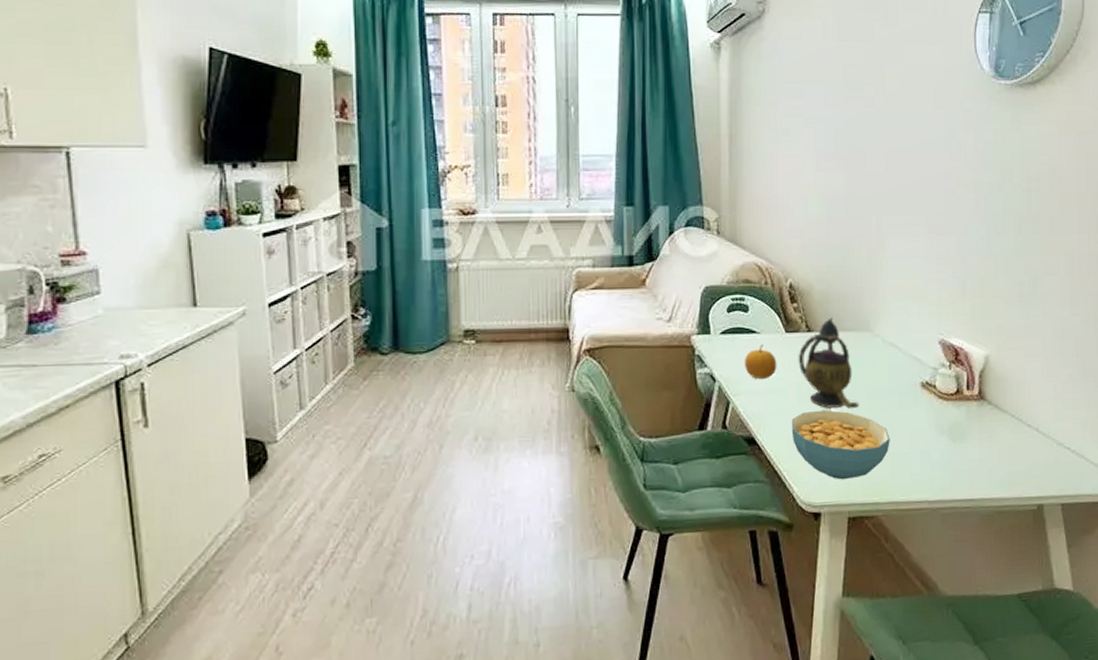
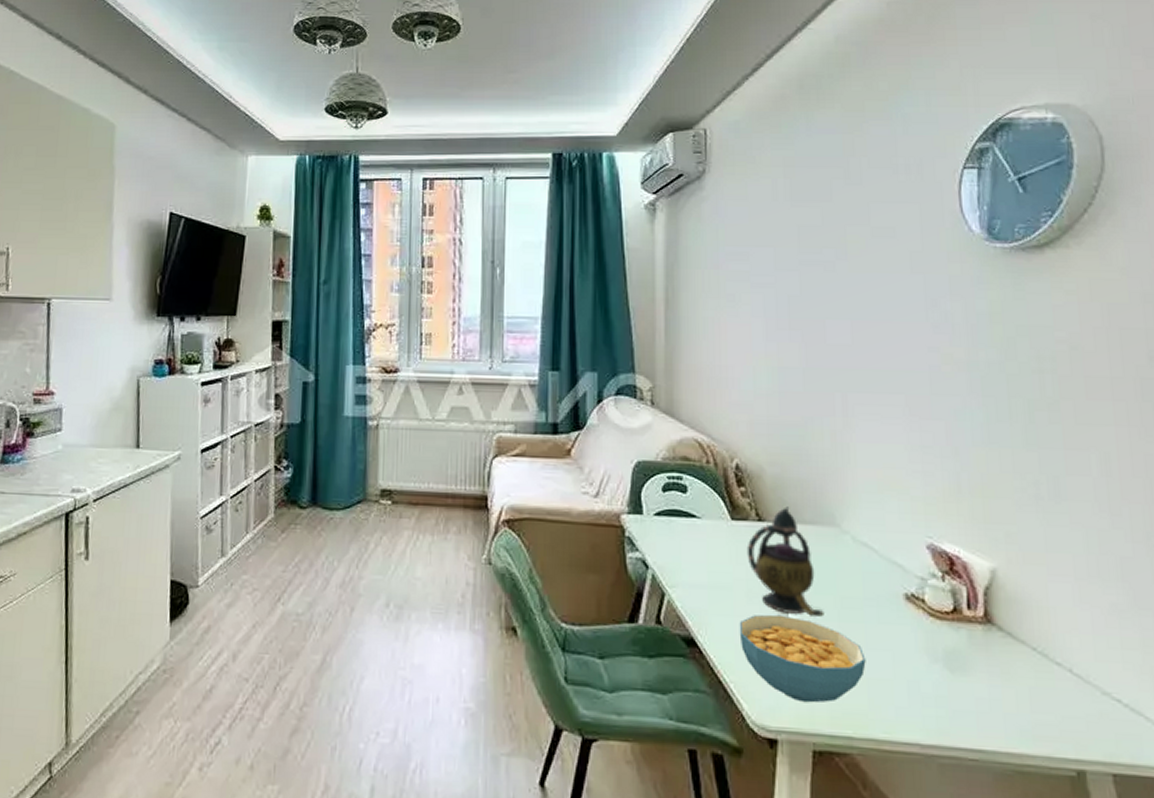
fruit: present [744,343,777,380] -> none [681,530,721,572]

